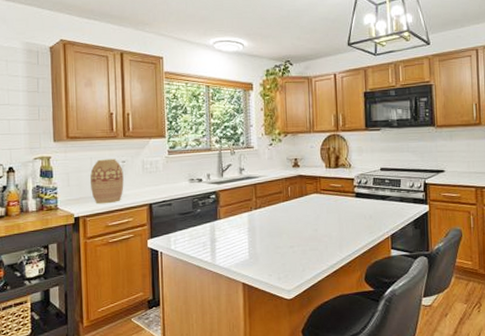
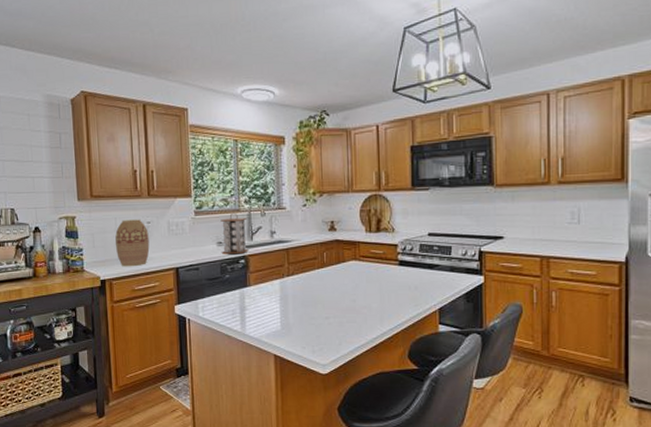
spice rack: none [193,151,219,191] -> present [220,212,248,255]

